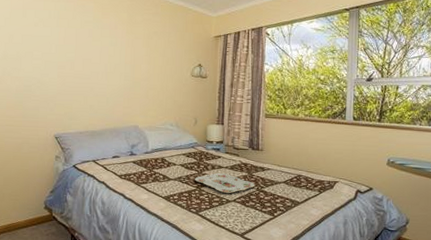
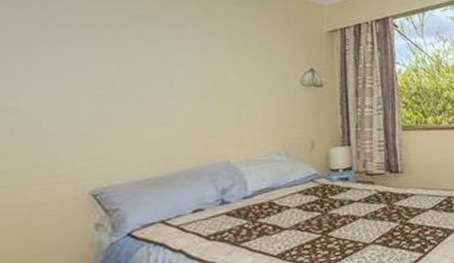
serving tray: present [195,173,254,193] -> none [318,209,397,235]

